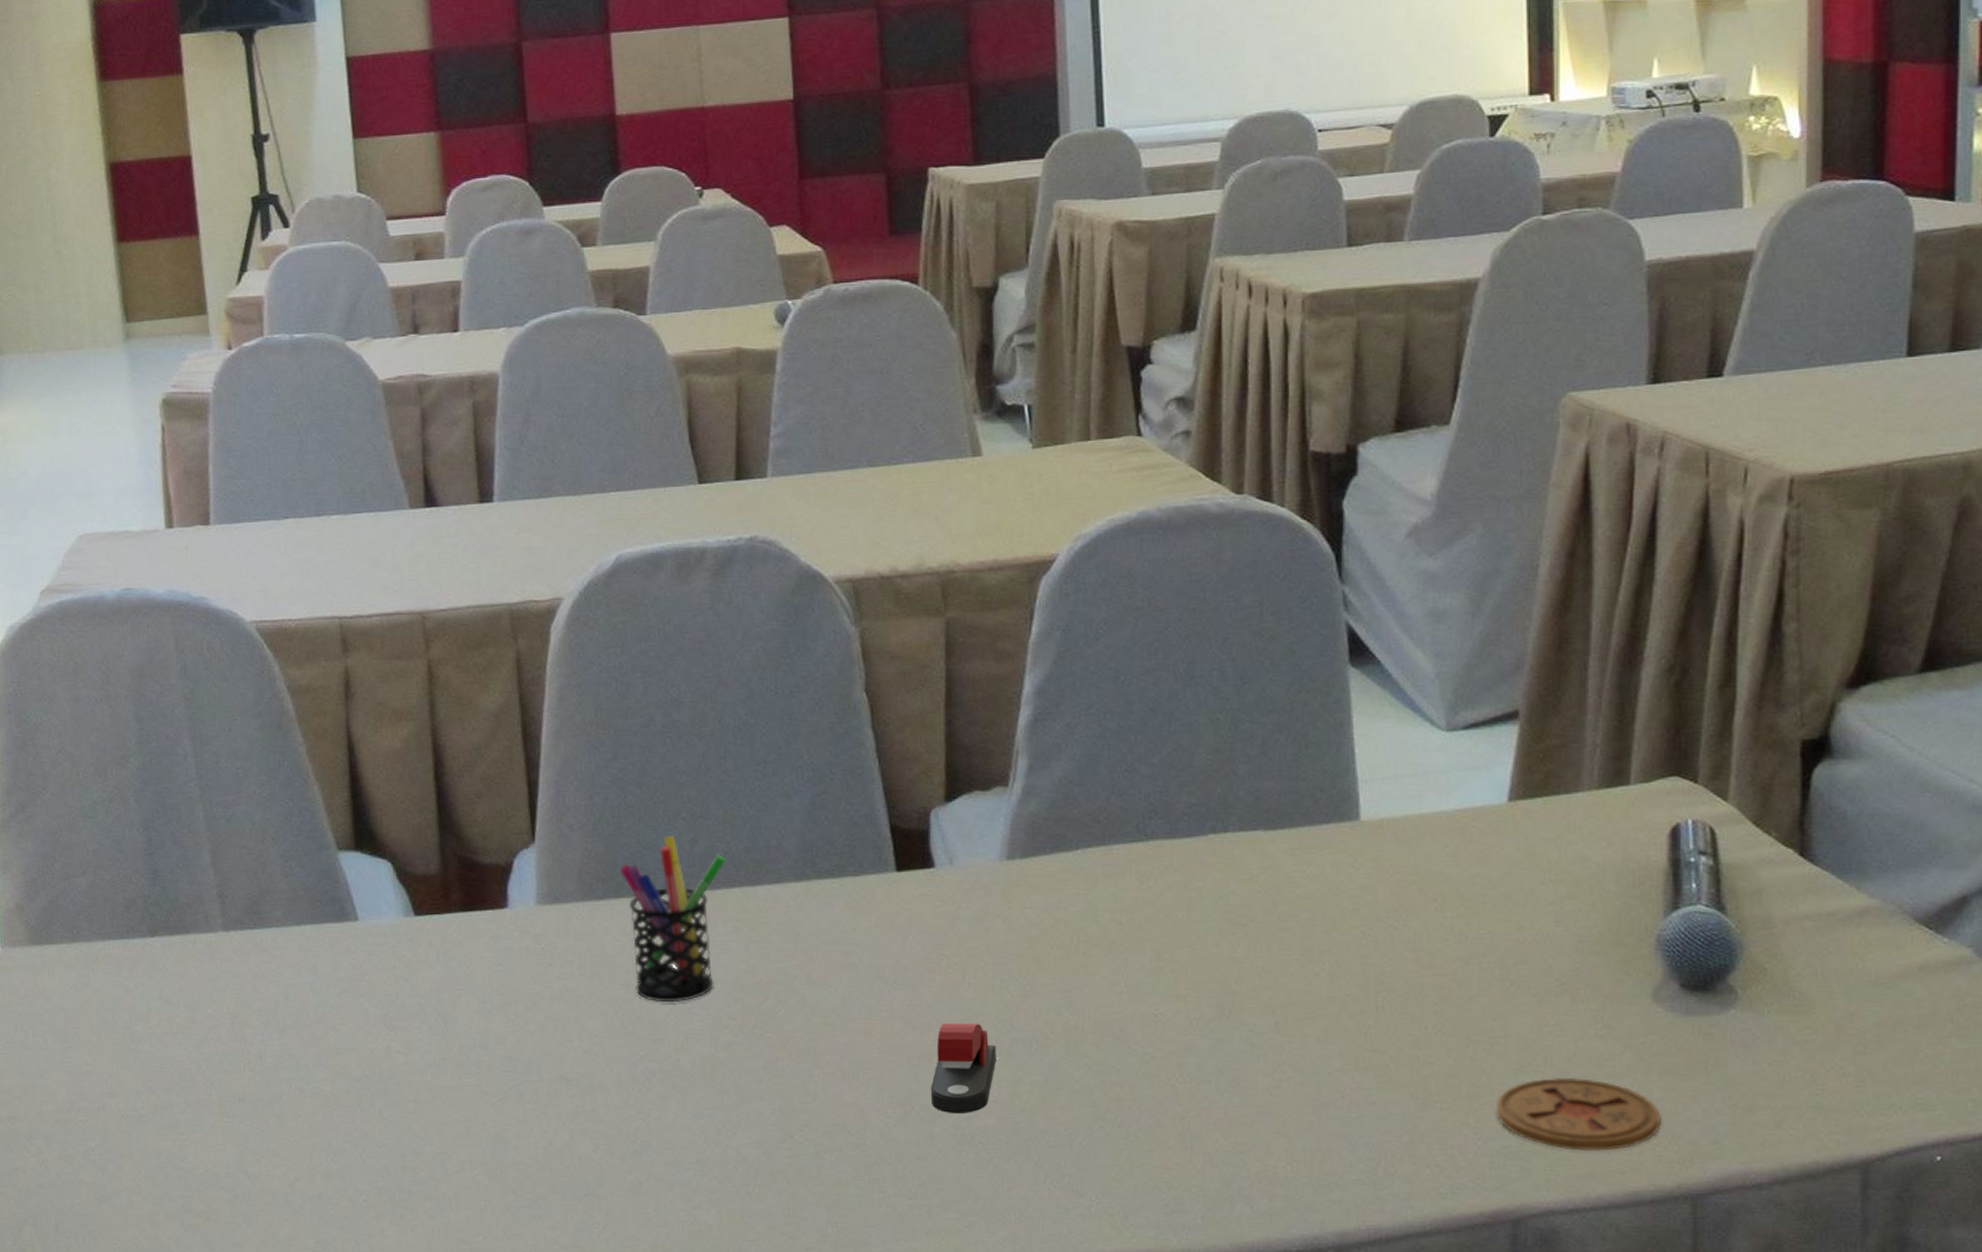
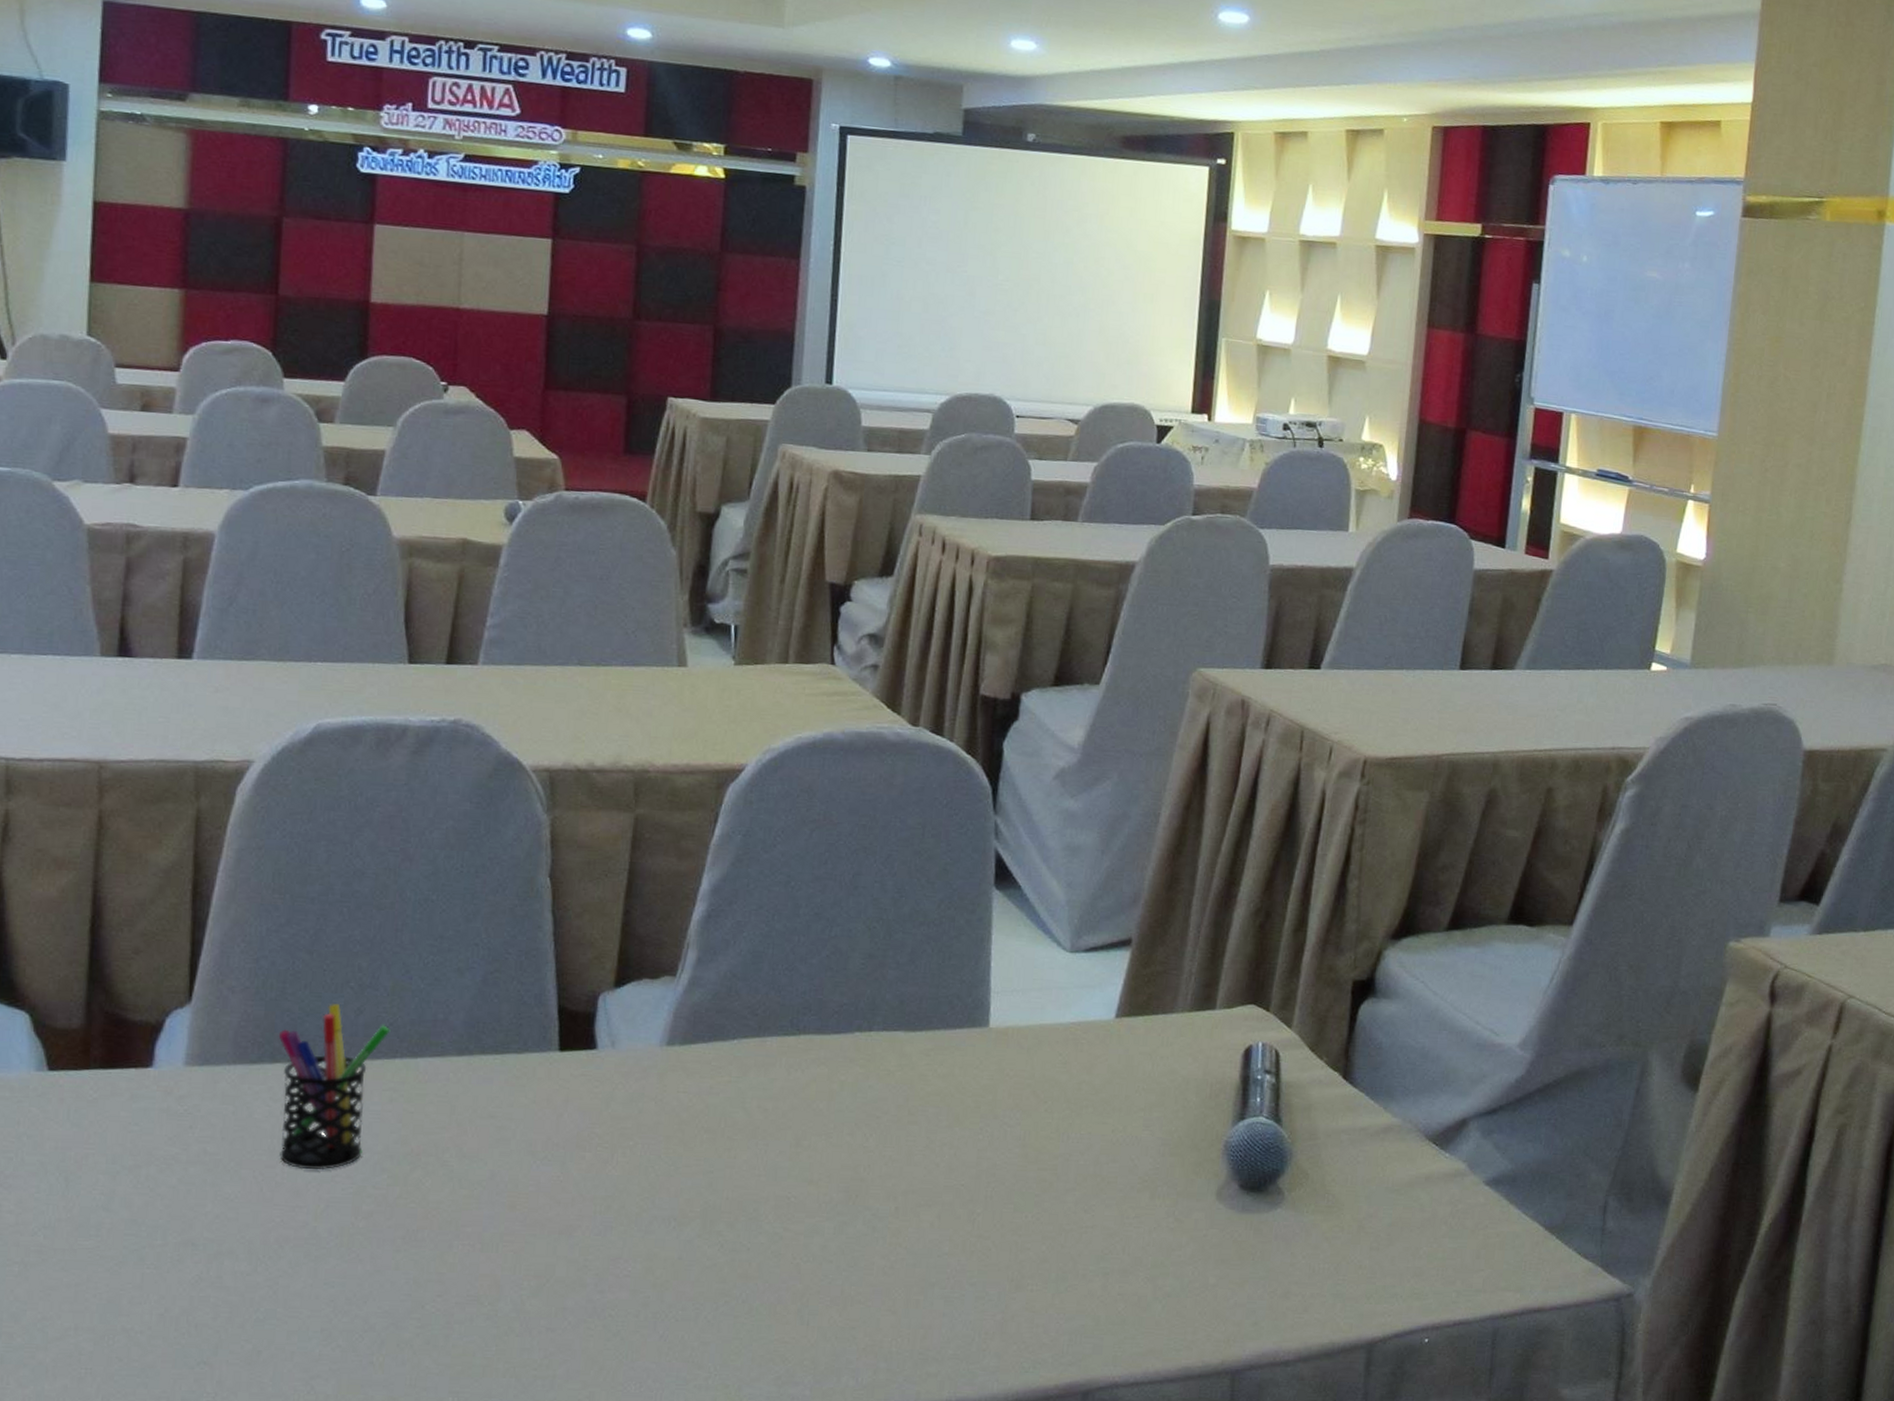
stapler: present [931,1024,997,1114] -> none [567,1199,636,1288]
coaster: present [1495,1078,1661,1151] -> none [1077,1264,1214,1331]

